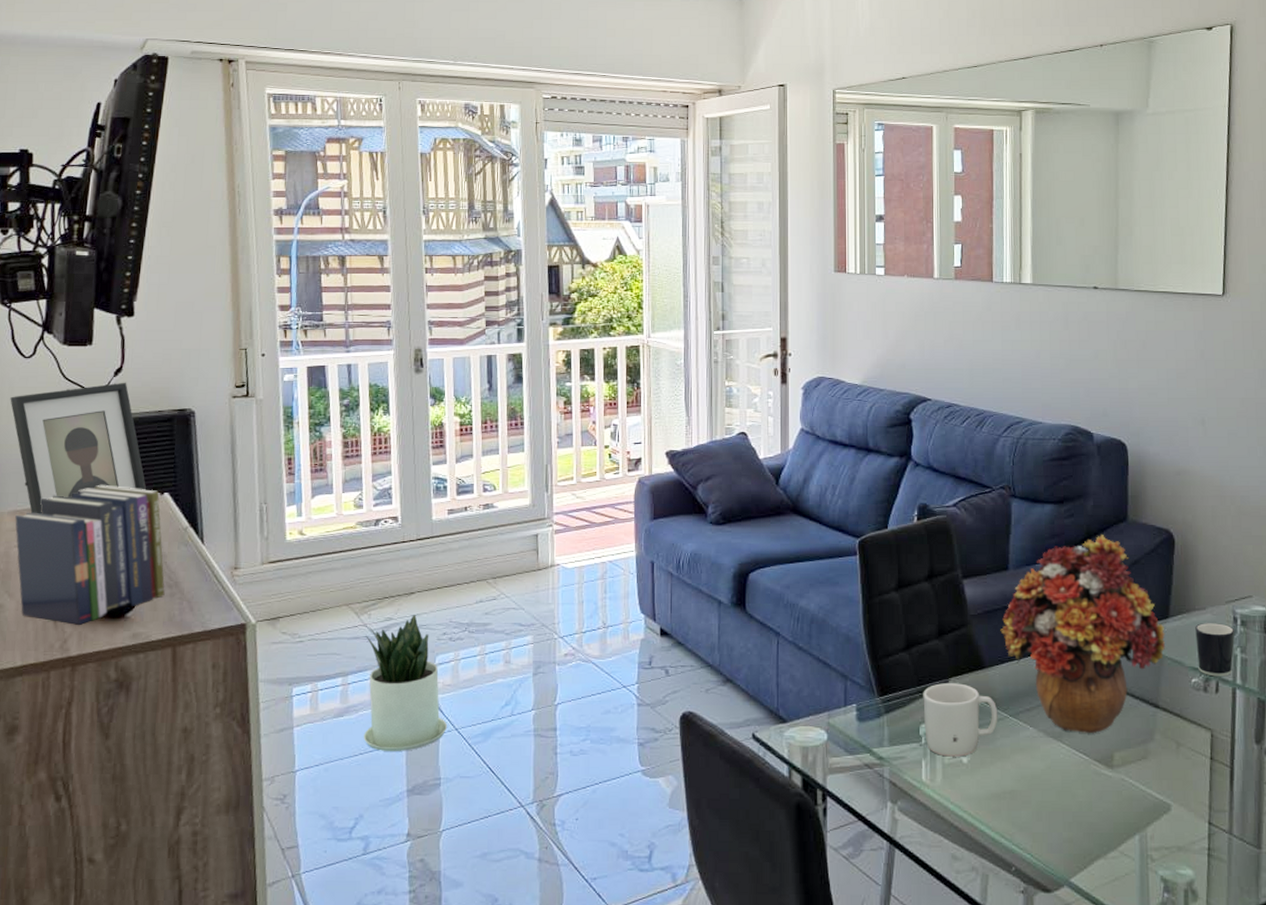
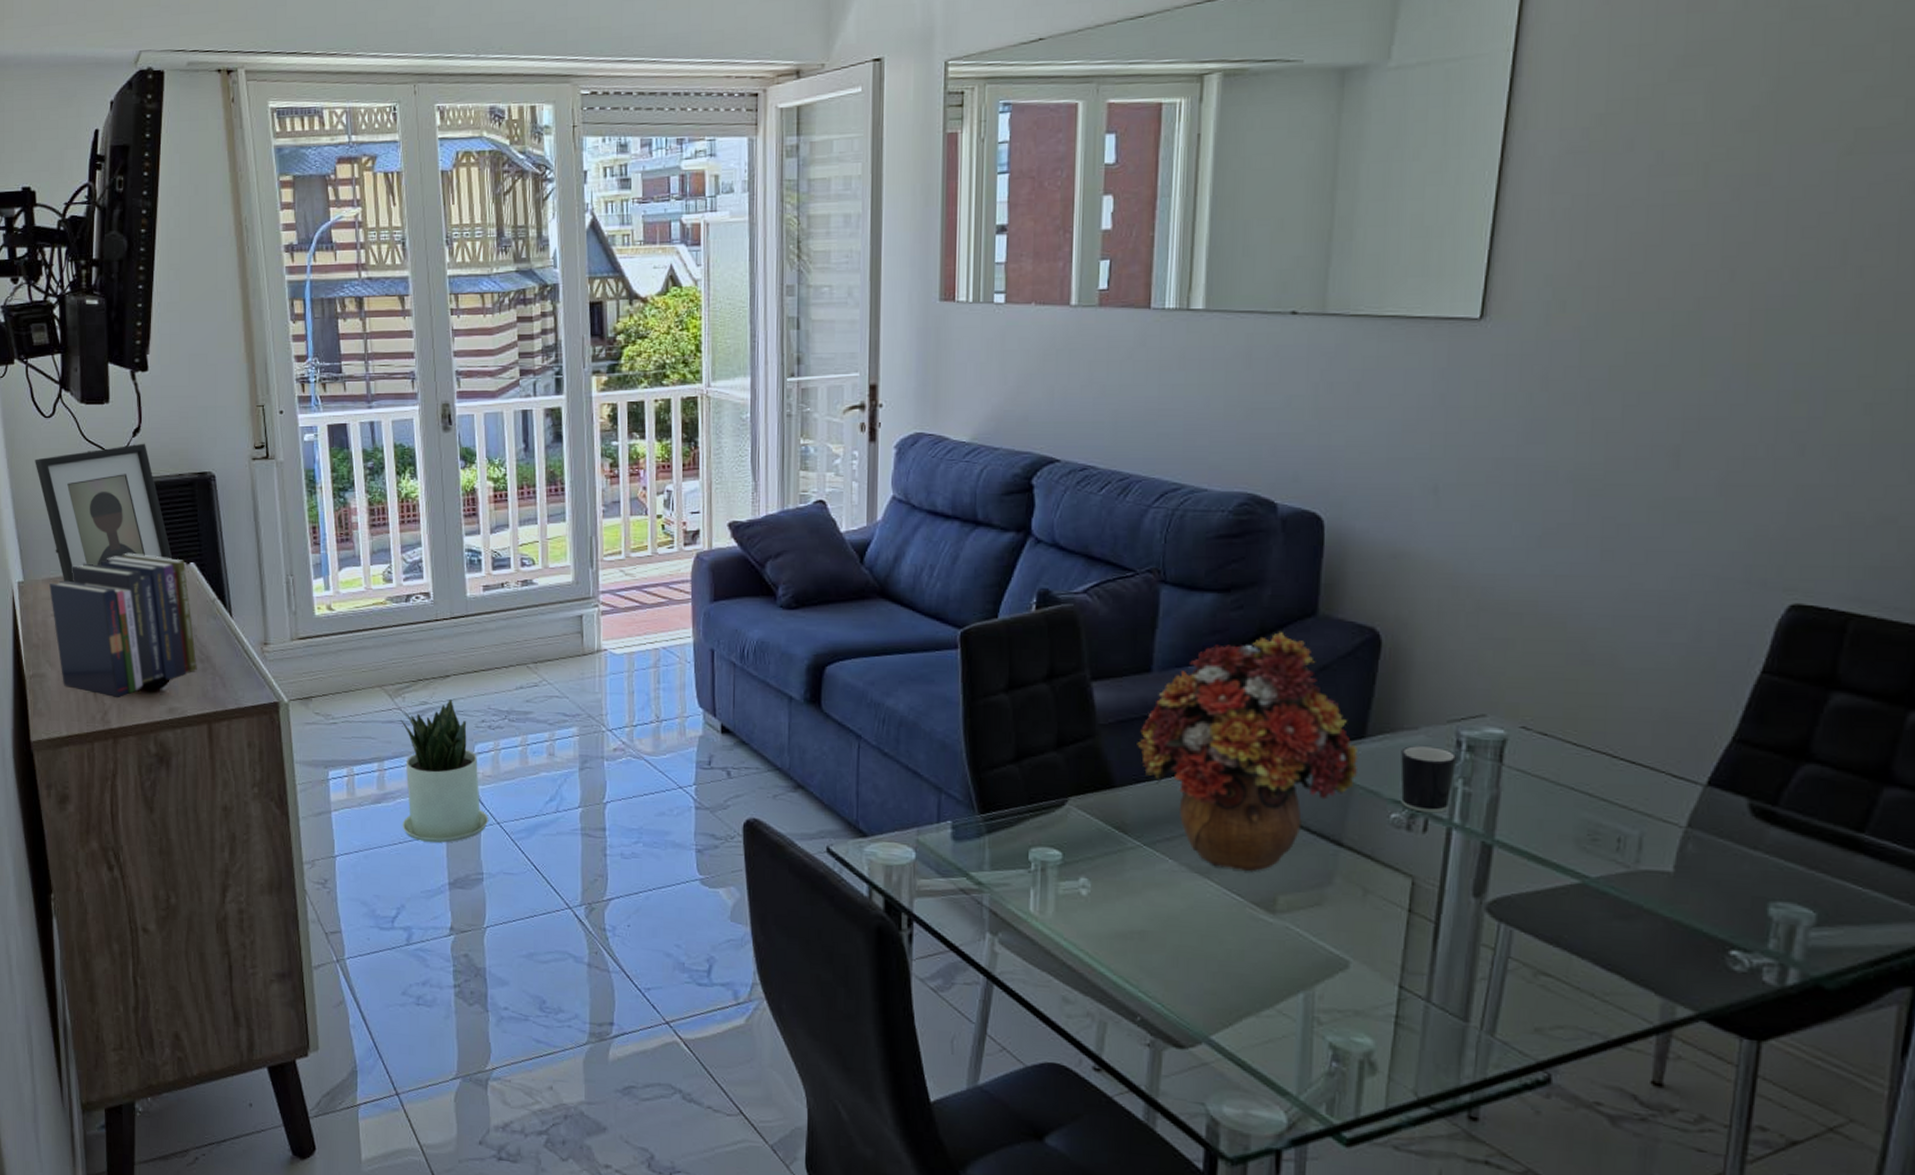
mug: present [923,683,998,757] -> none [1034,802,1129,888]

